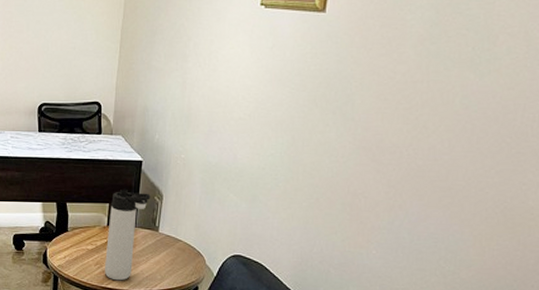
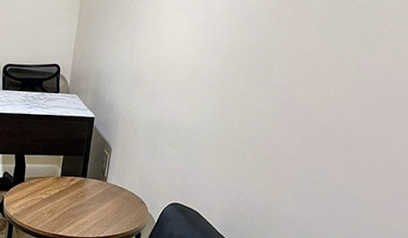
thermos bottle: present [104,190,151,281] -> none [56,143,101,228]

